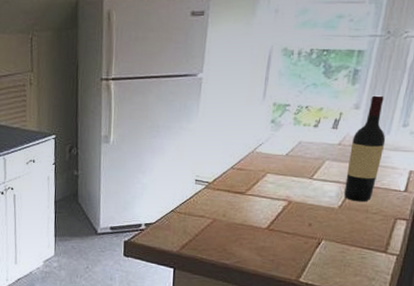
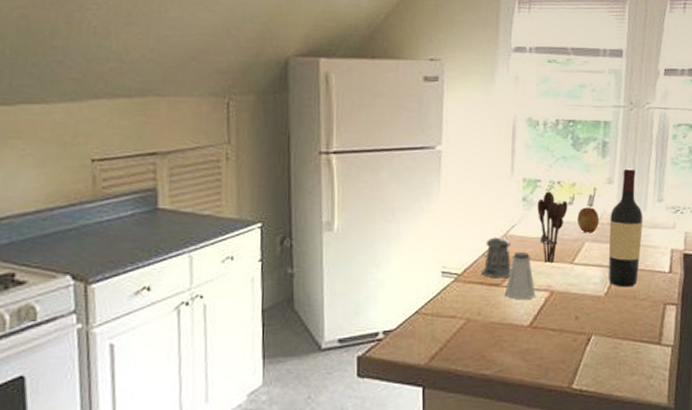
pepper shaker: none [228,153,257,188] -> present [480,237,512,279]
saltshaker: none [247,166,275,206] -> present [504,251,536,299]
utensil holder: none [283,115,313,178] -> present [537,191,568,264]
apple: none [320,126,342,153] -> present [577,203,600,233]

